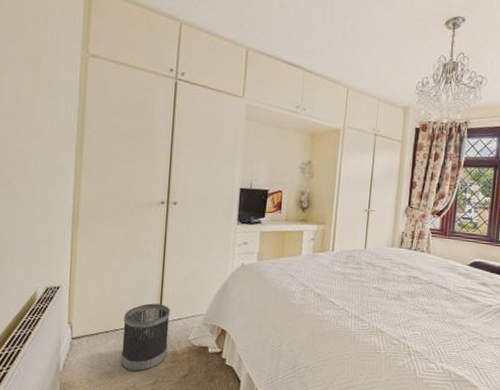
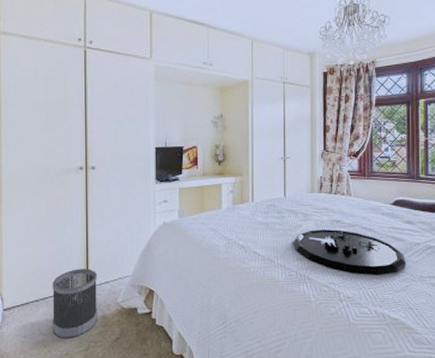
decorative tray: none [369,273,477,333] -> present [294,220,407,275]

